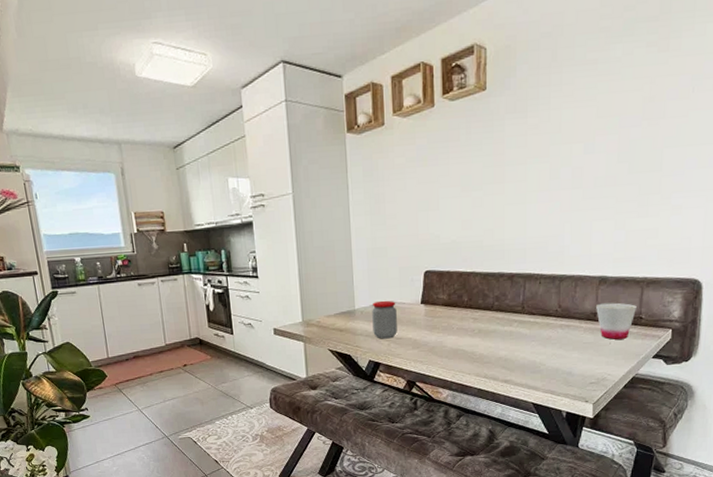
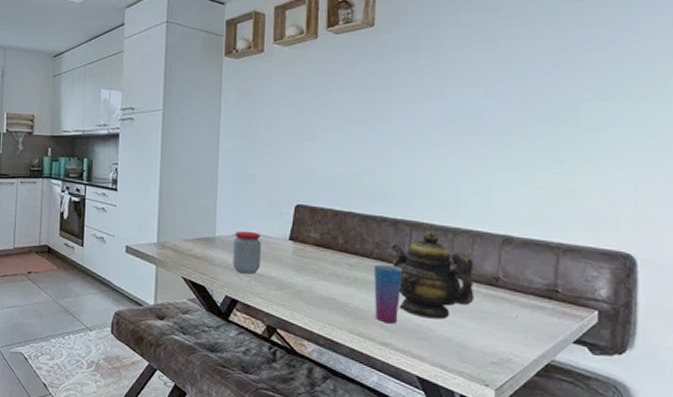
cup: none [495,314,519,364] -> present [374,264,403,324]
teapot: none [509,281,577,355] -> present [391,232,474,320]
cup: present [595,302,637,340] -> none [497,267,551,314]

